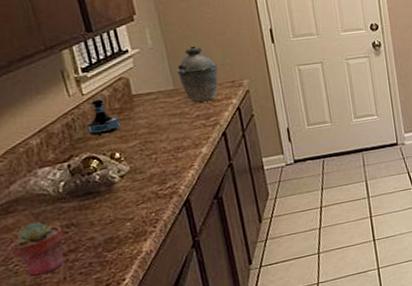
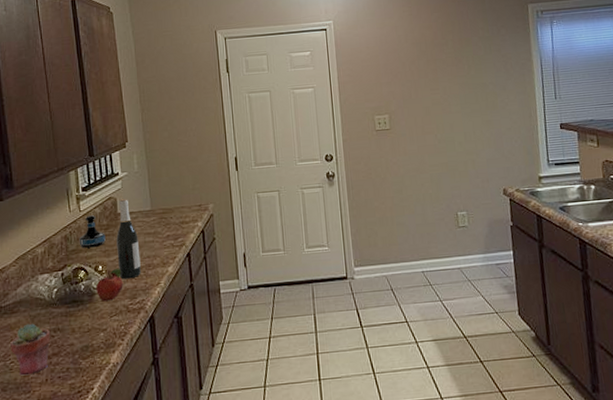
fruit: none [114,154,149,190] -> present [95,269,123,302]
wine bottle: none [132,78,169,165] -> present [116,199,141,280]
kettle: present [176,45,219,103] -> none [154,171,188,224]

